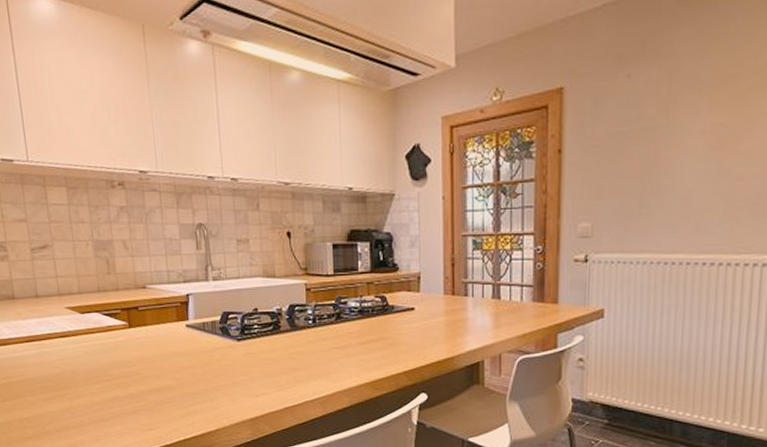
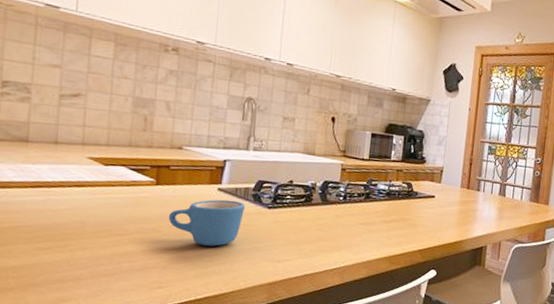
mug: none [145,336,215,385] -> present [168,199,245,247]

